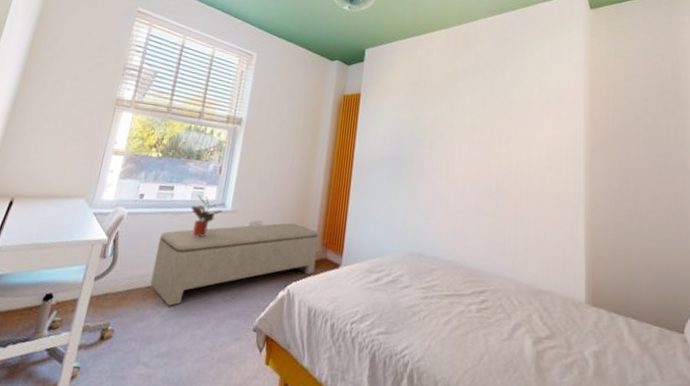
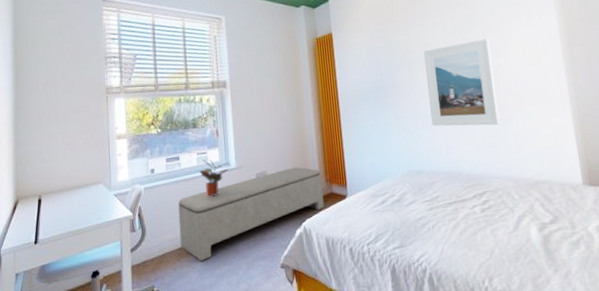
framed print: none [443,130,515,222] -> present [424,38,500,127]

